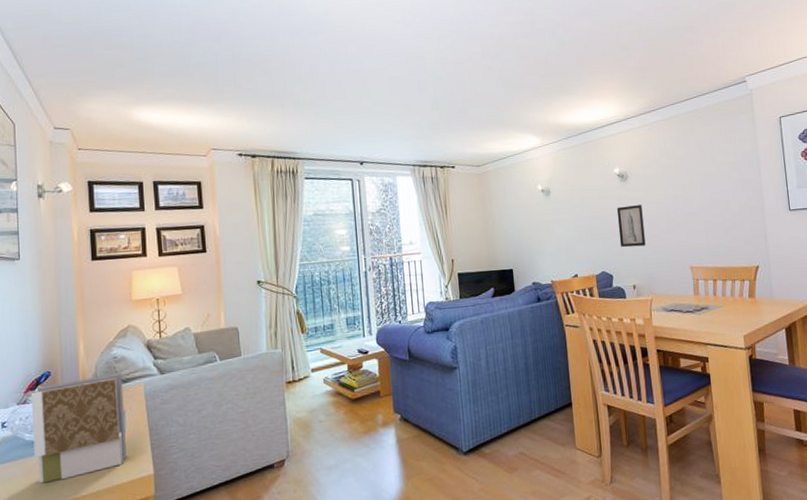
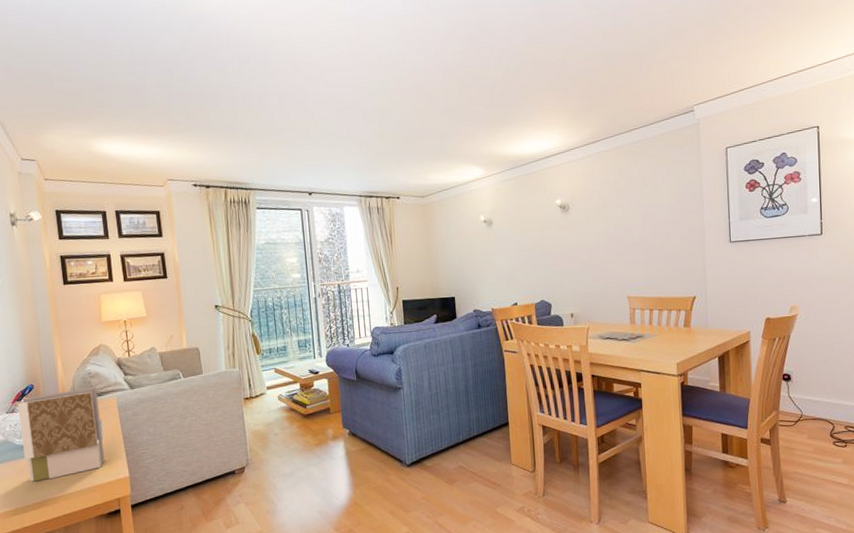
wall art: present [616,205,646,247] -> none [557,236,585,277]

